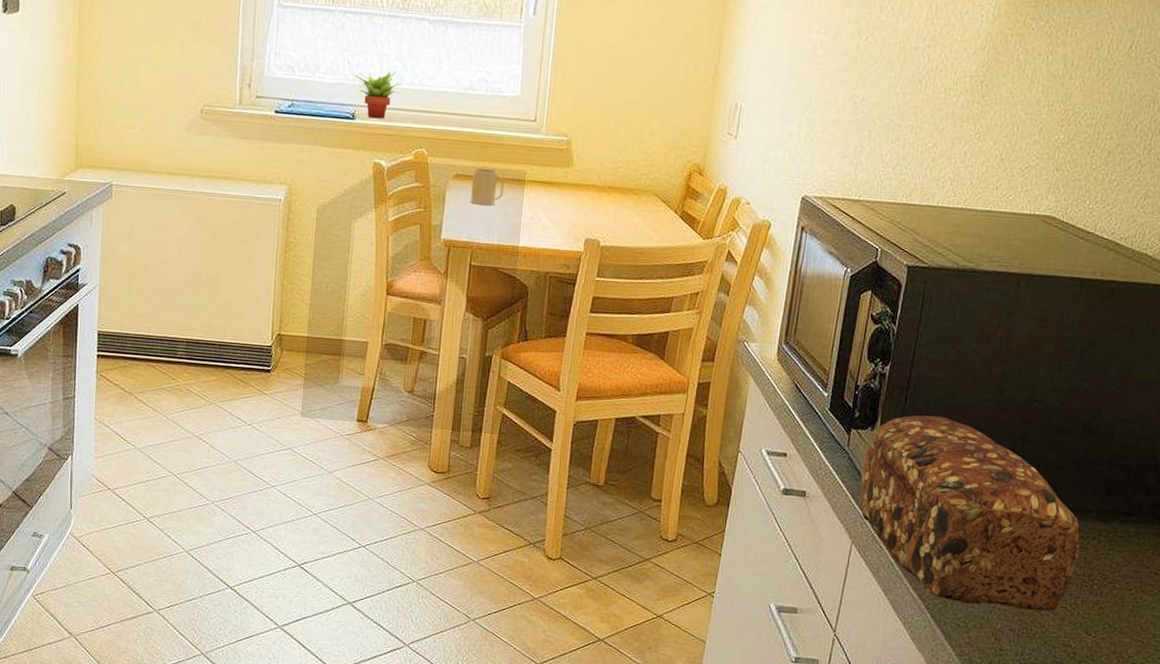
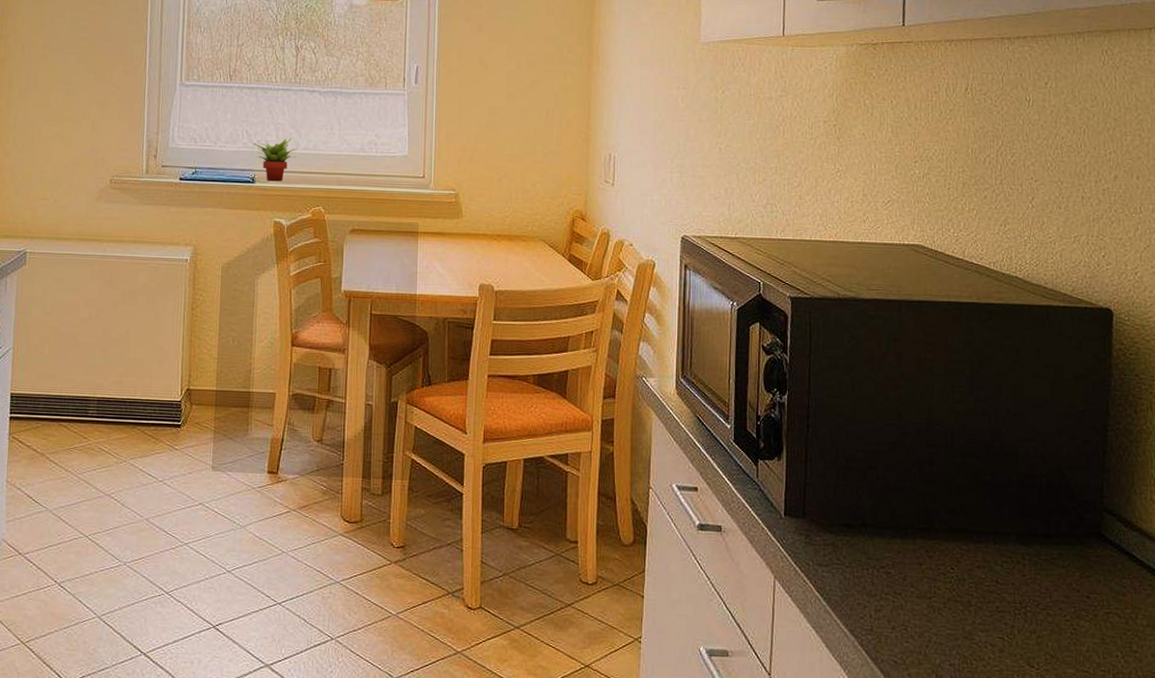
mug: present [470,168,504,206] -> none [367,222,398,257]
bread loaf: present [859,415,1080,611] -> none [774,443,1007,643]

